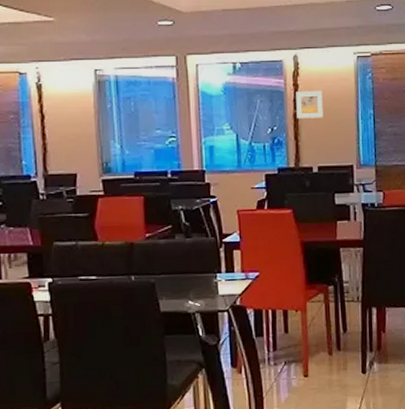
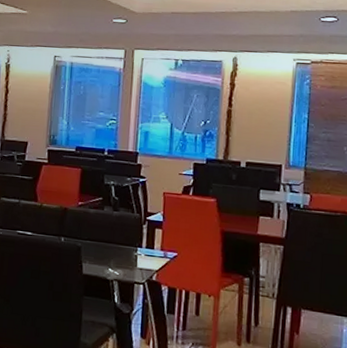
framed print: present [296,90,323,119] -> none [230,90,258,117]

